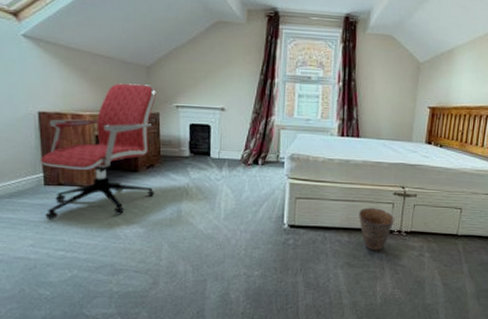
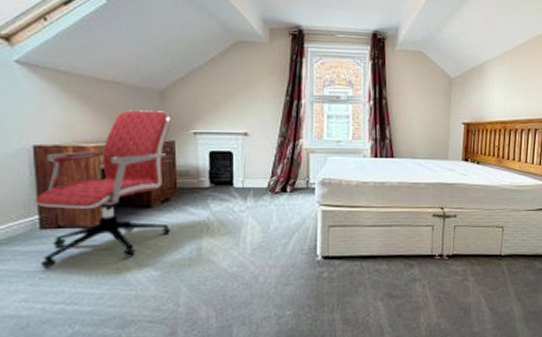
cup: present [359,208,395,251] -> none [397,232,435,279]

